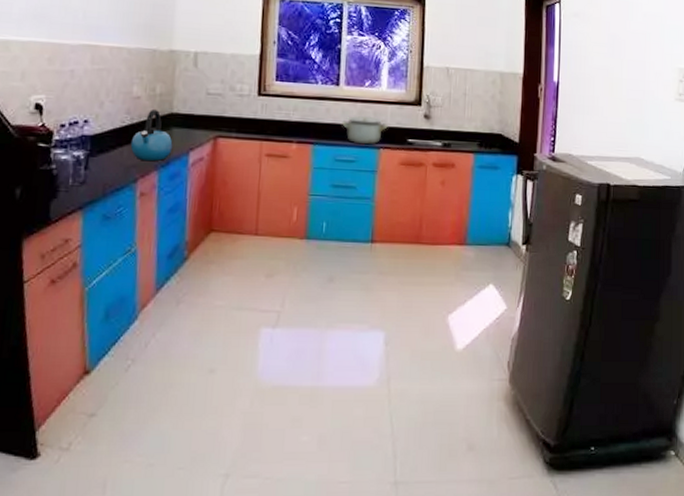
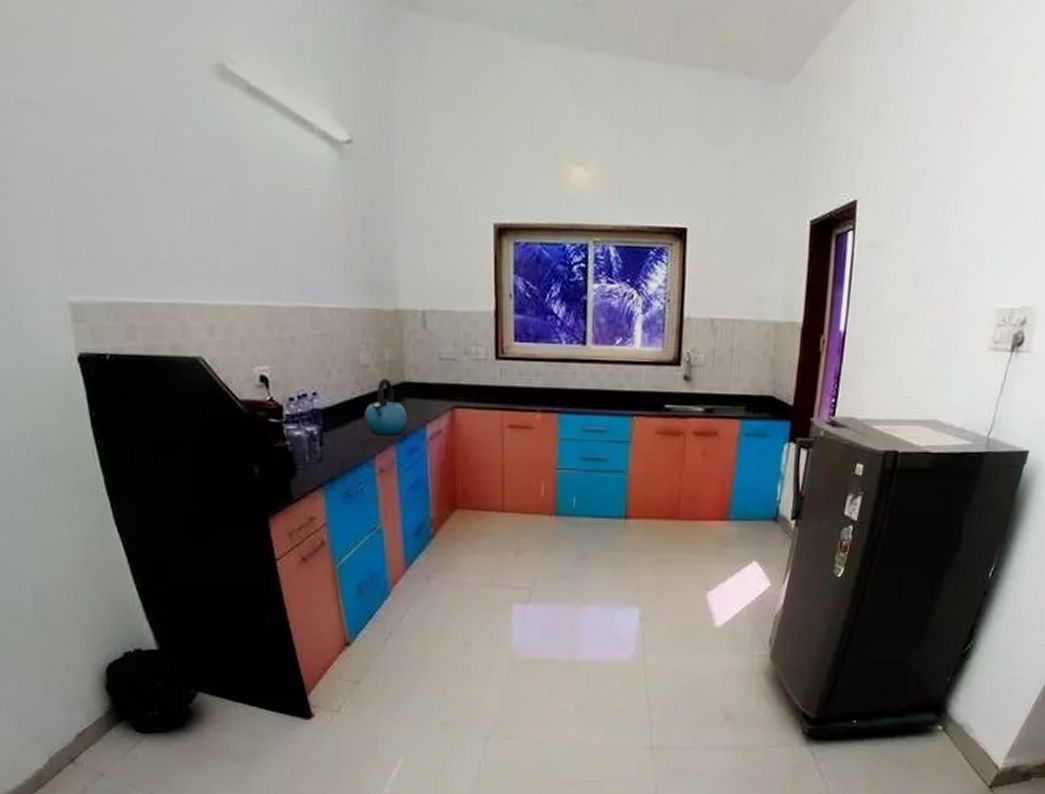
saucepan: present [340,116,388,145] -> none [589,380,642,412]

